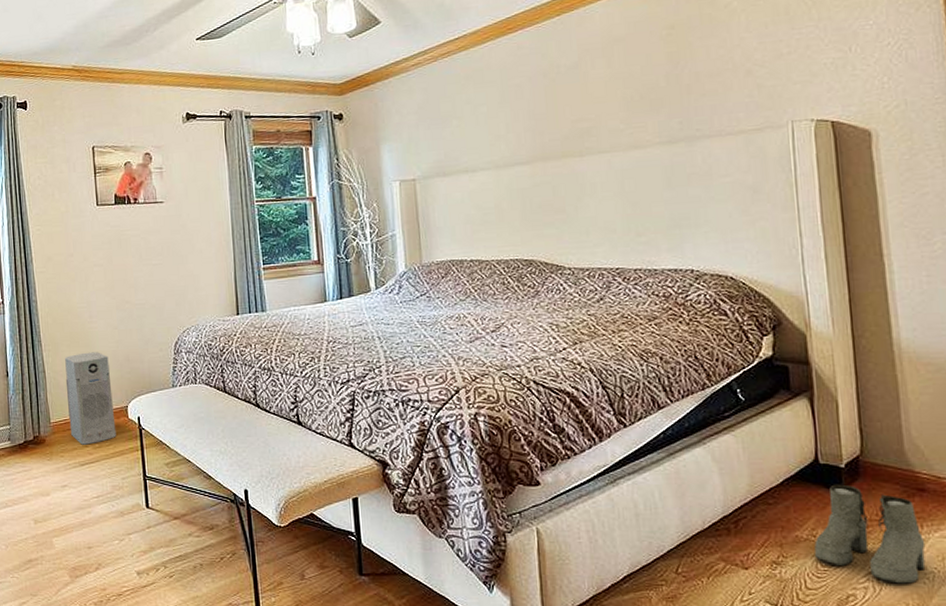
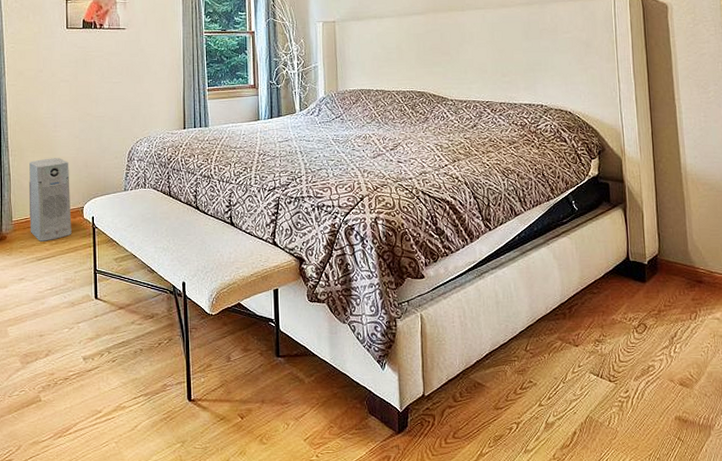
boots: present [814,484,926,584] -> none [625,277,703,356]

